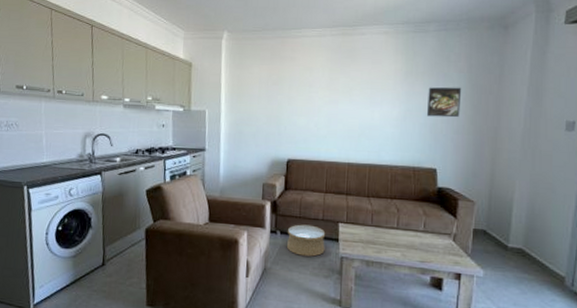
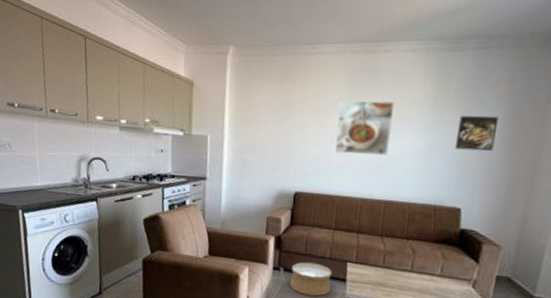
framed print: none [322,76,371,124] -> present [335,100,394,156]

